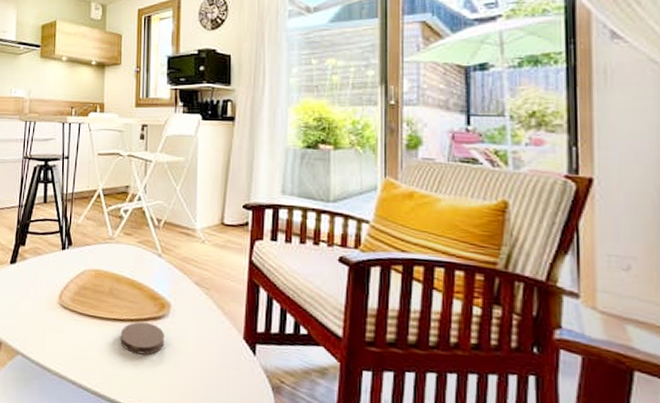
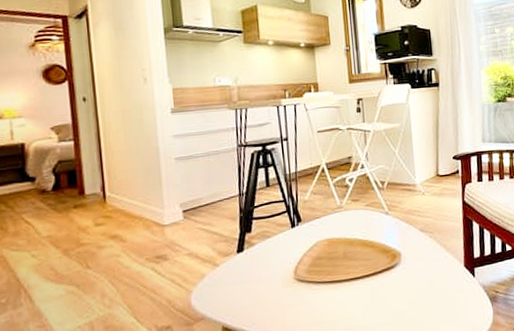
coaster: present [120,322,165,355] -> none [358,274,400,304]

